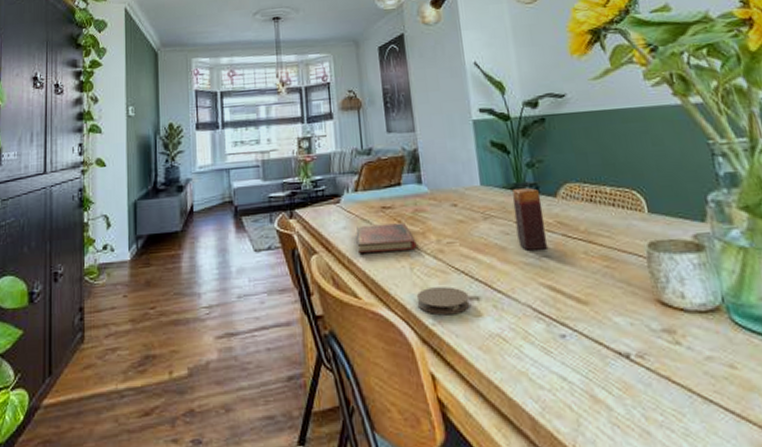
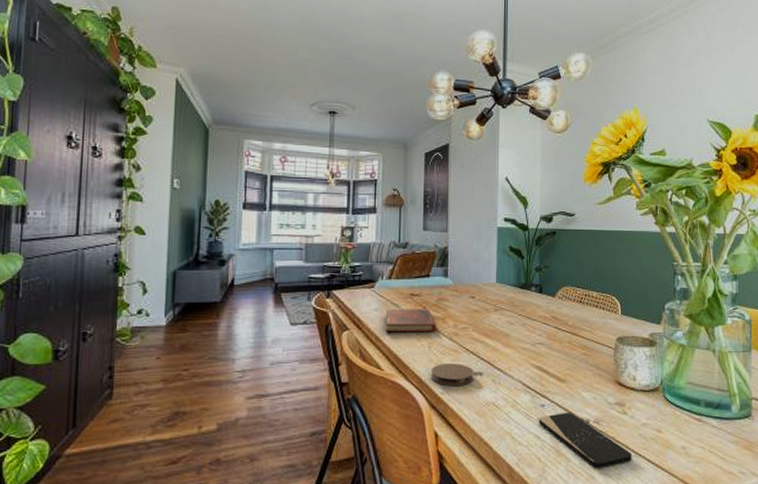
candle: present [512,188,547,251] -> none [520,288,543,338]
smartphone: none [560,344,701,419] -> present [538,413,632,468]

